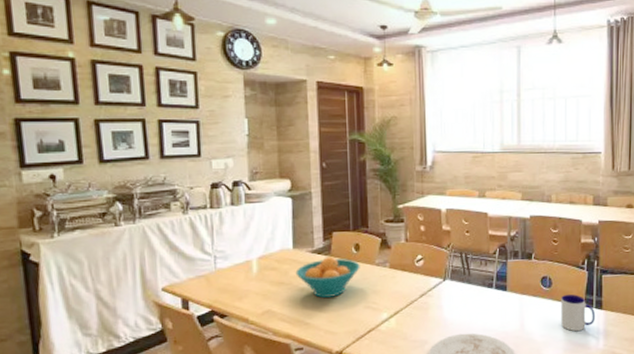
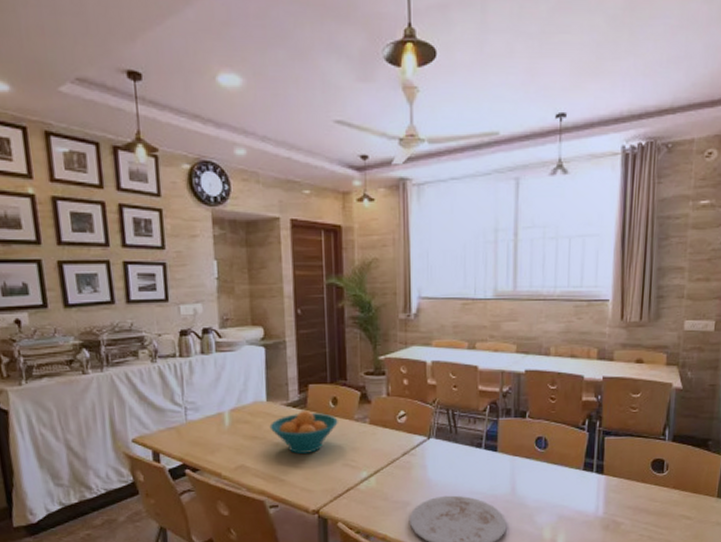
mug: present [561,294,596,332] -> none [556,456,596,498]

